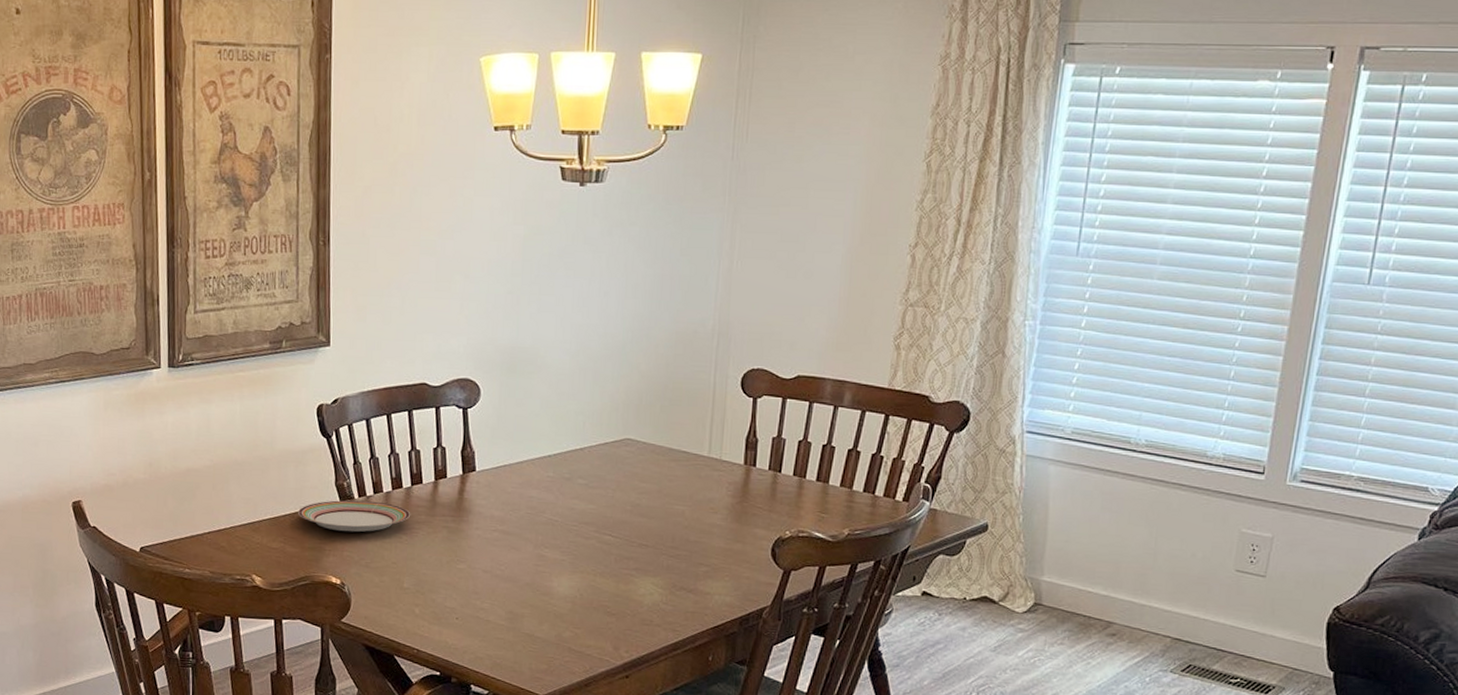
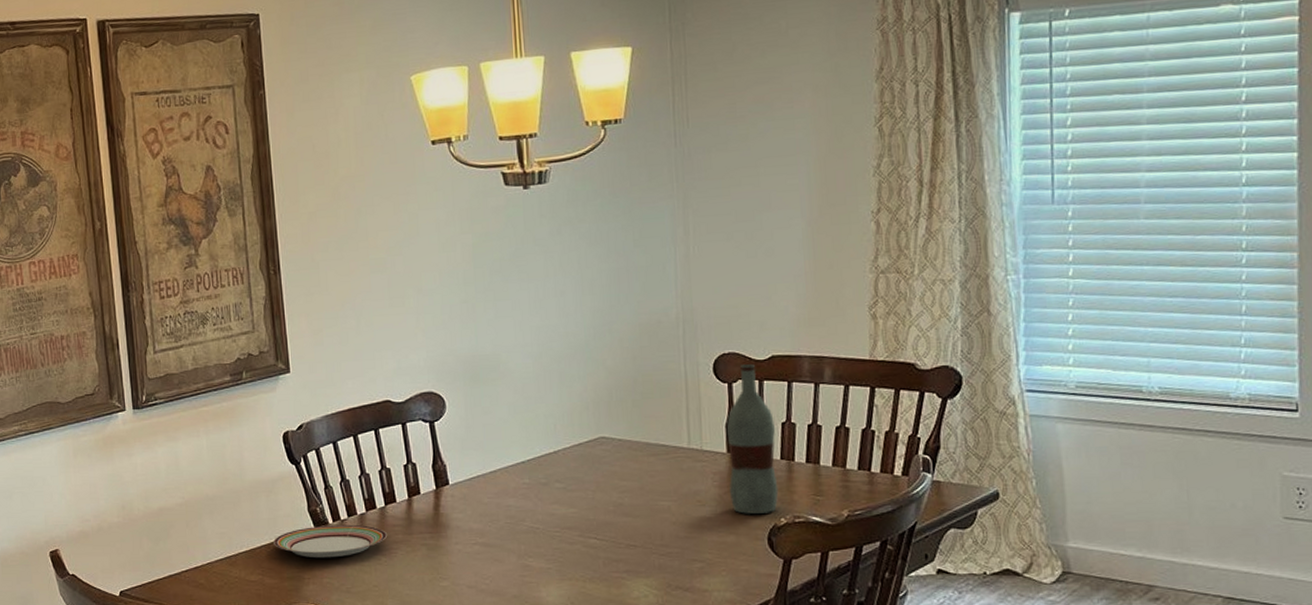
bottle: none [742,381,792,526] -> present [726,364,779,514]

